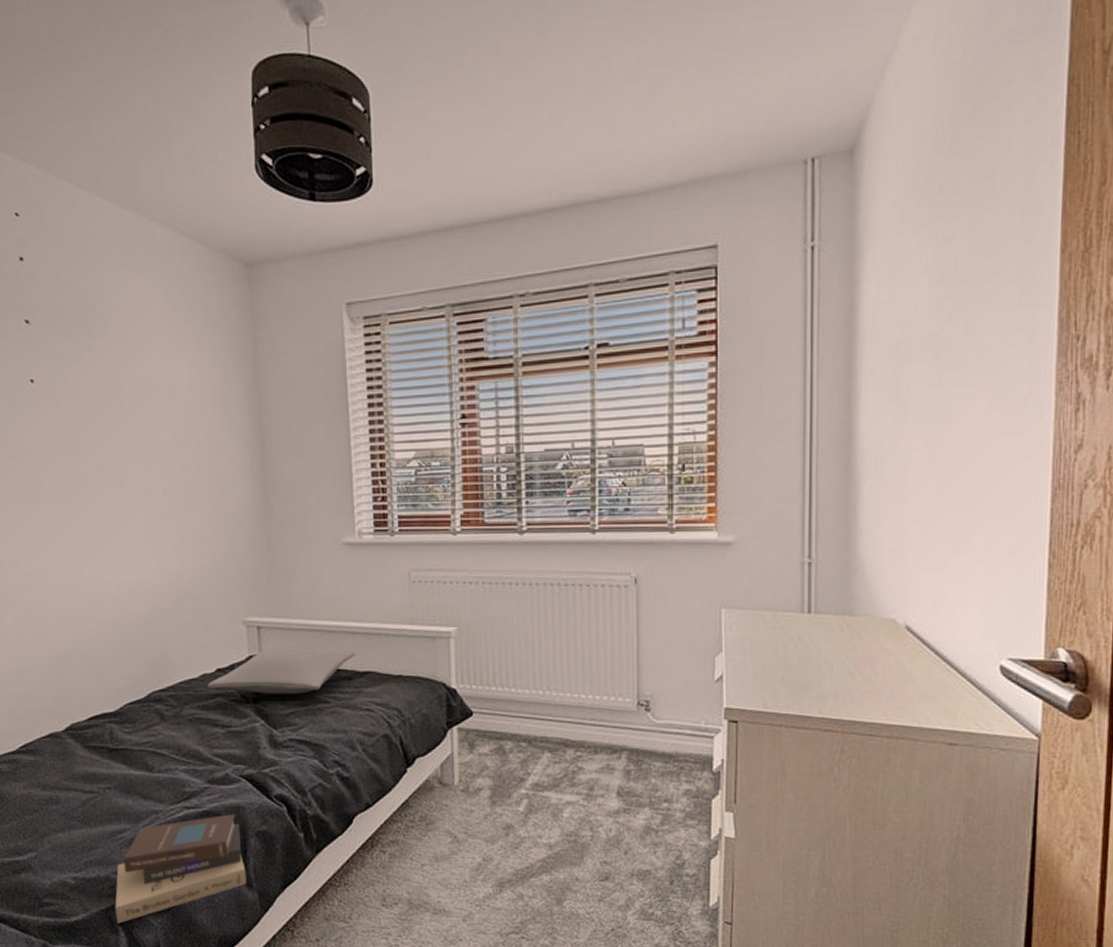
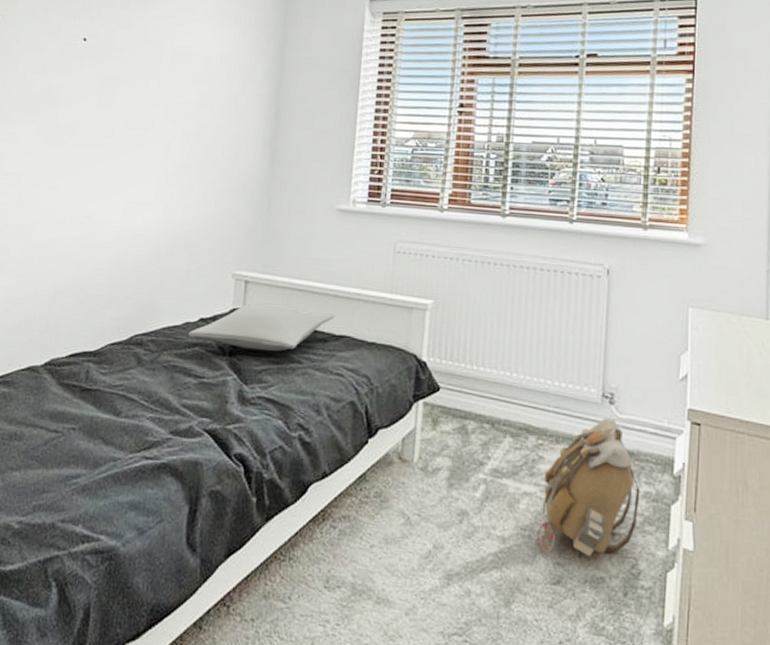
books: present [115,814,247,924] -> none [51,469,194,578]
backpack: none [583,725,681,855] -> present [537,418,640,557]

